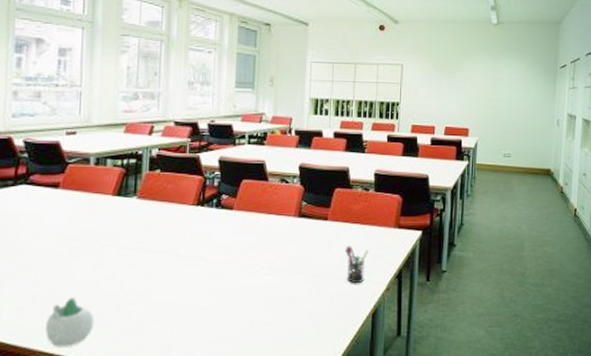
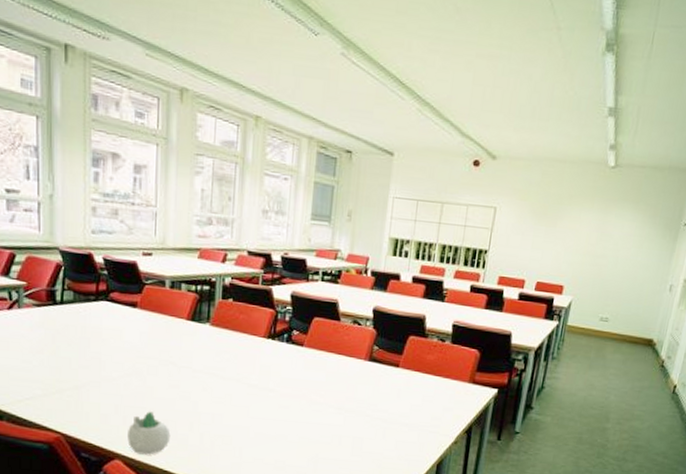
pen holder: present [344,245,369,284] -> none [413,394,439,434]

